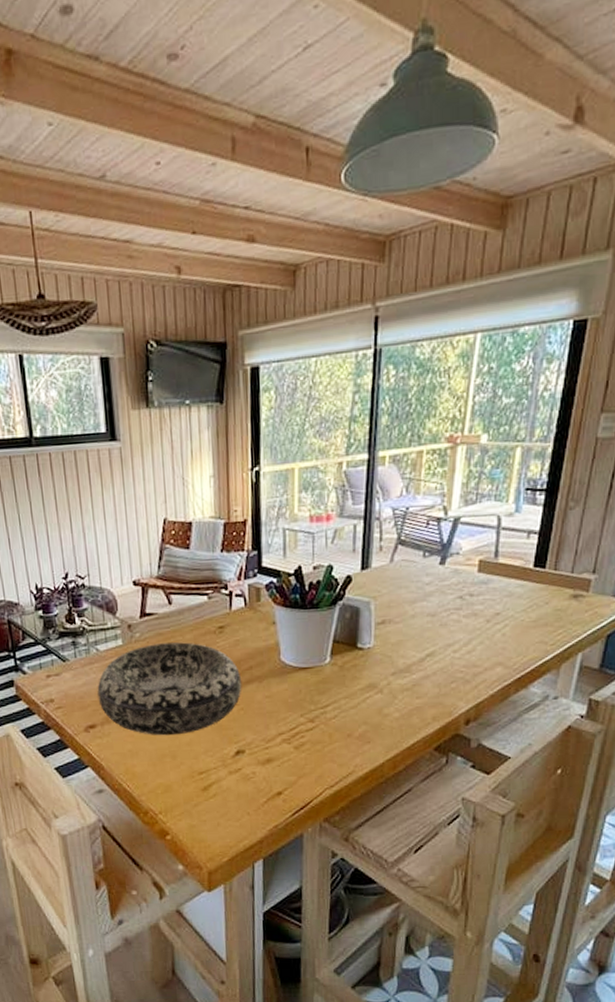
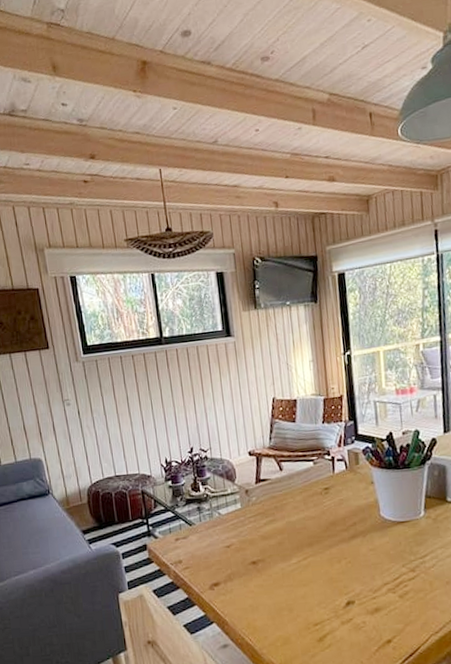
decorative bowl: present [97,642,242,736] -> none [220,503,349,591]

